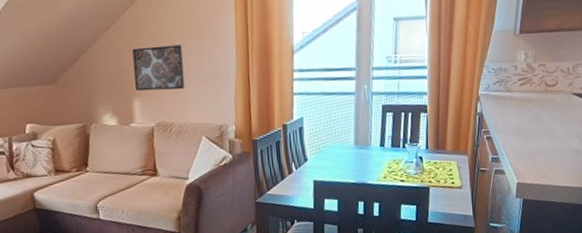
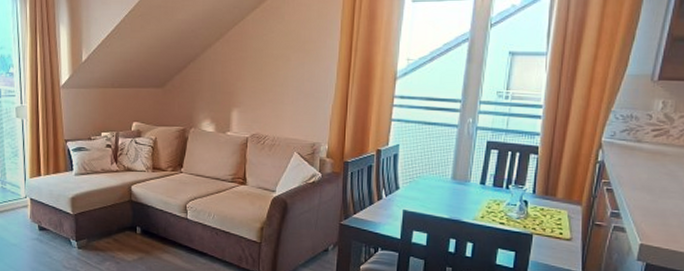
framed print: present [132,45,185,92] -> none [236,61,285,105]

